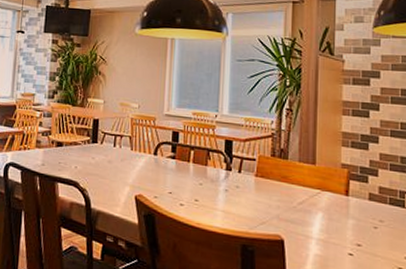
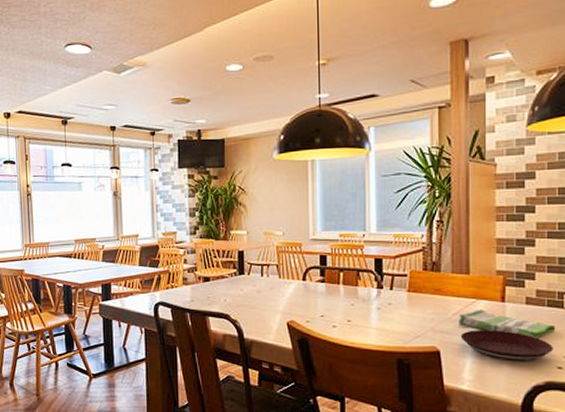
dish towel: none [303,201,397,237] -> present [459,309,556,339]
plate: none [304,221,394,260] -> present [460,330,553,362]

